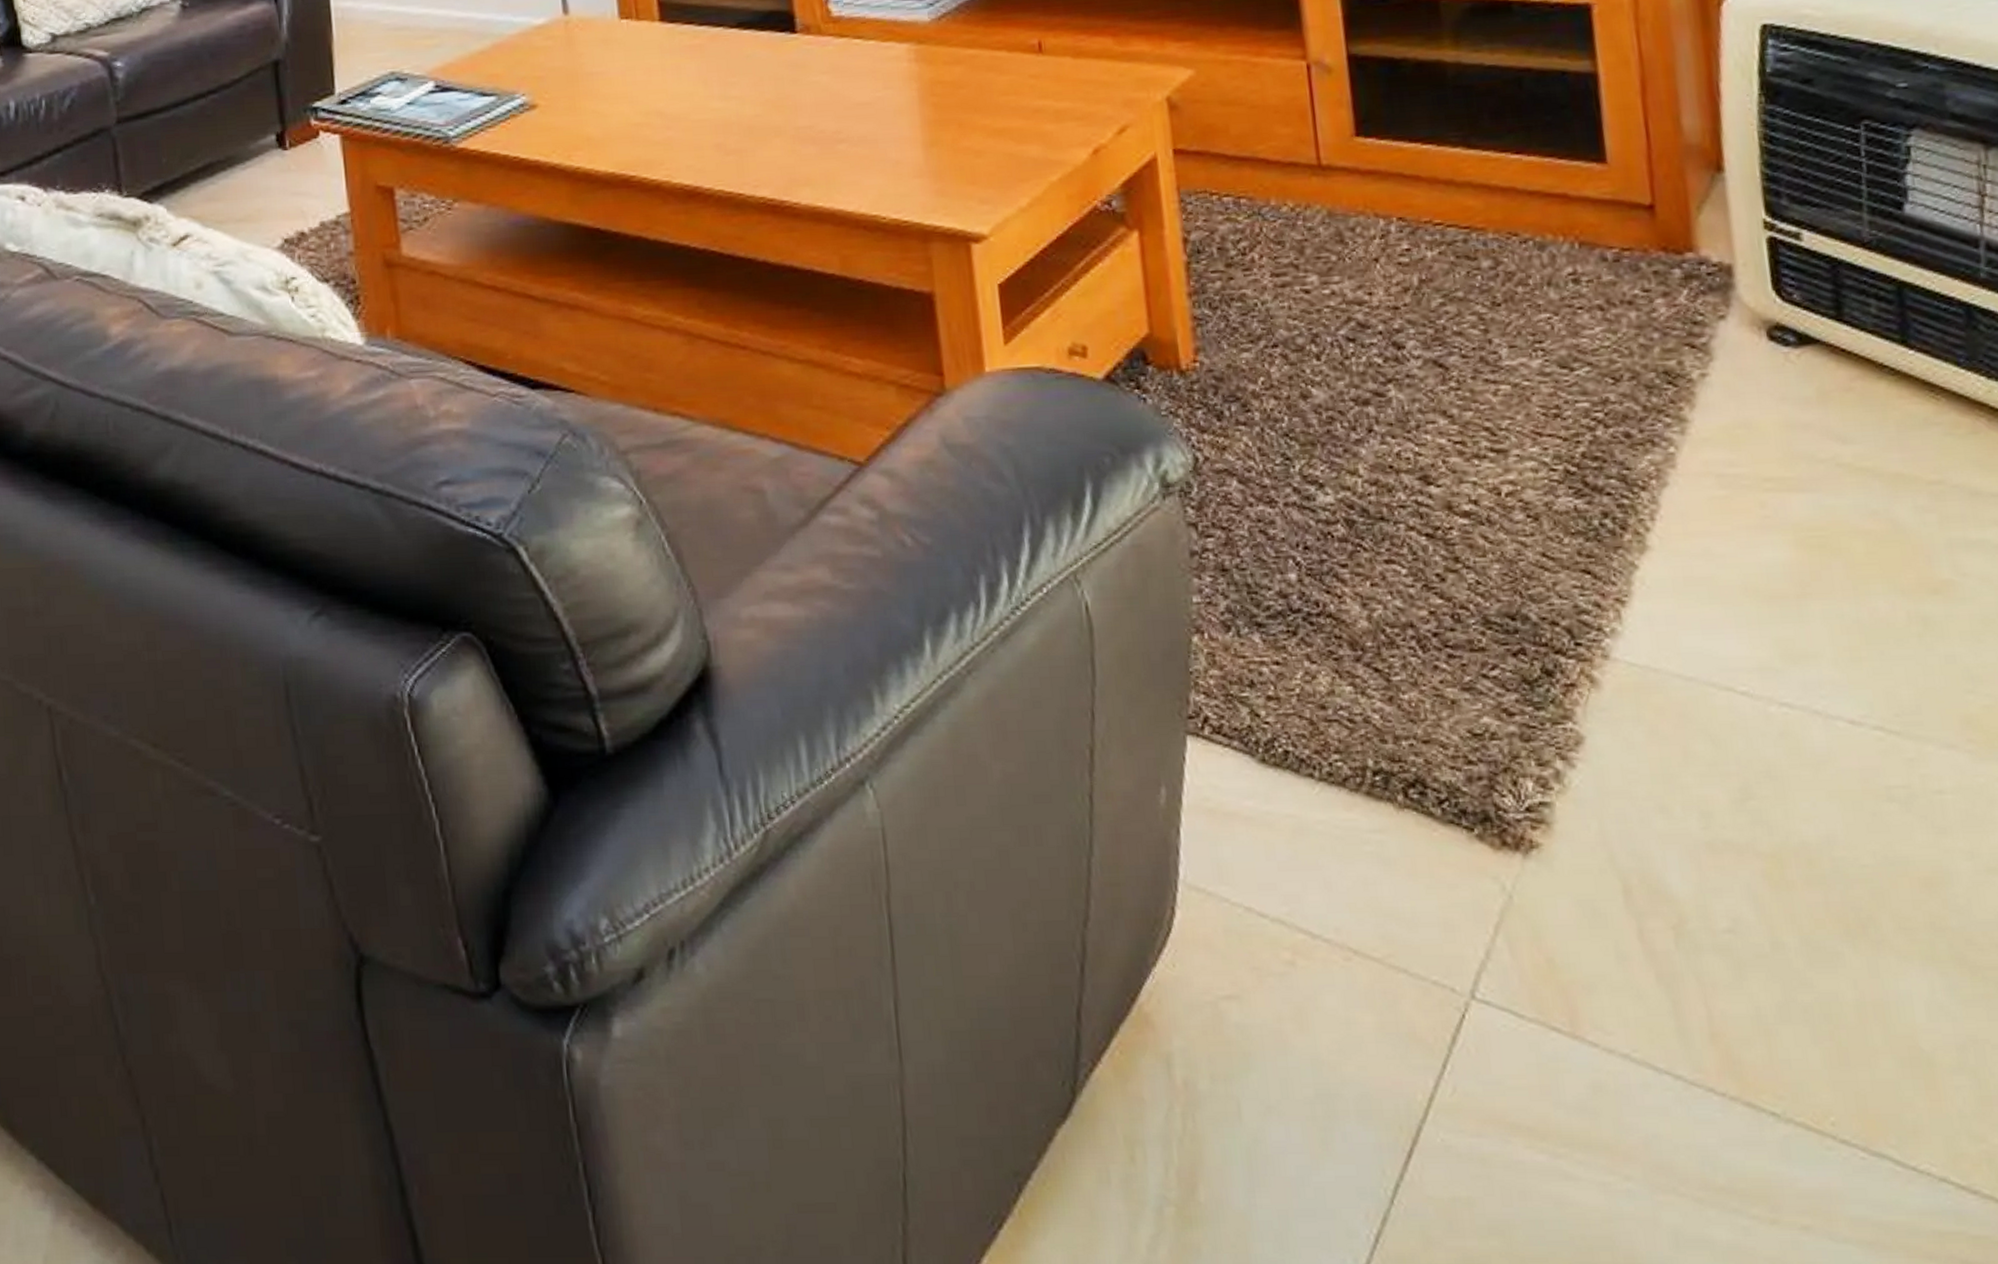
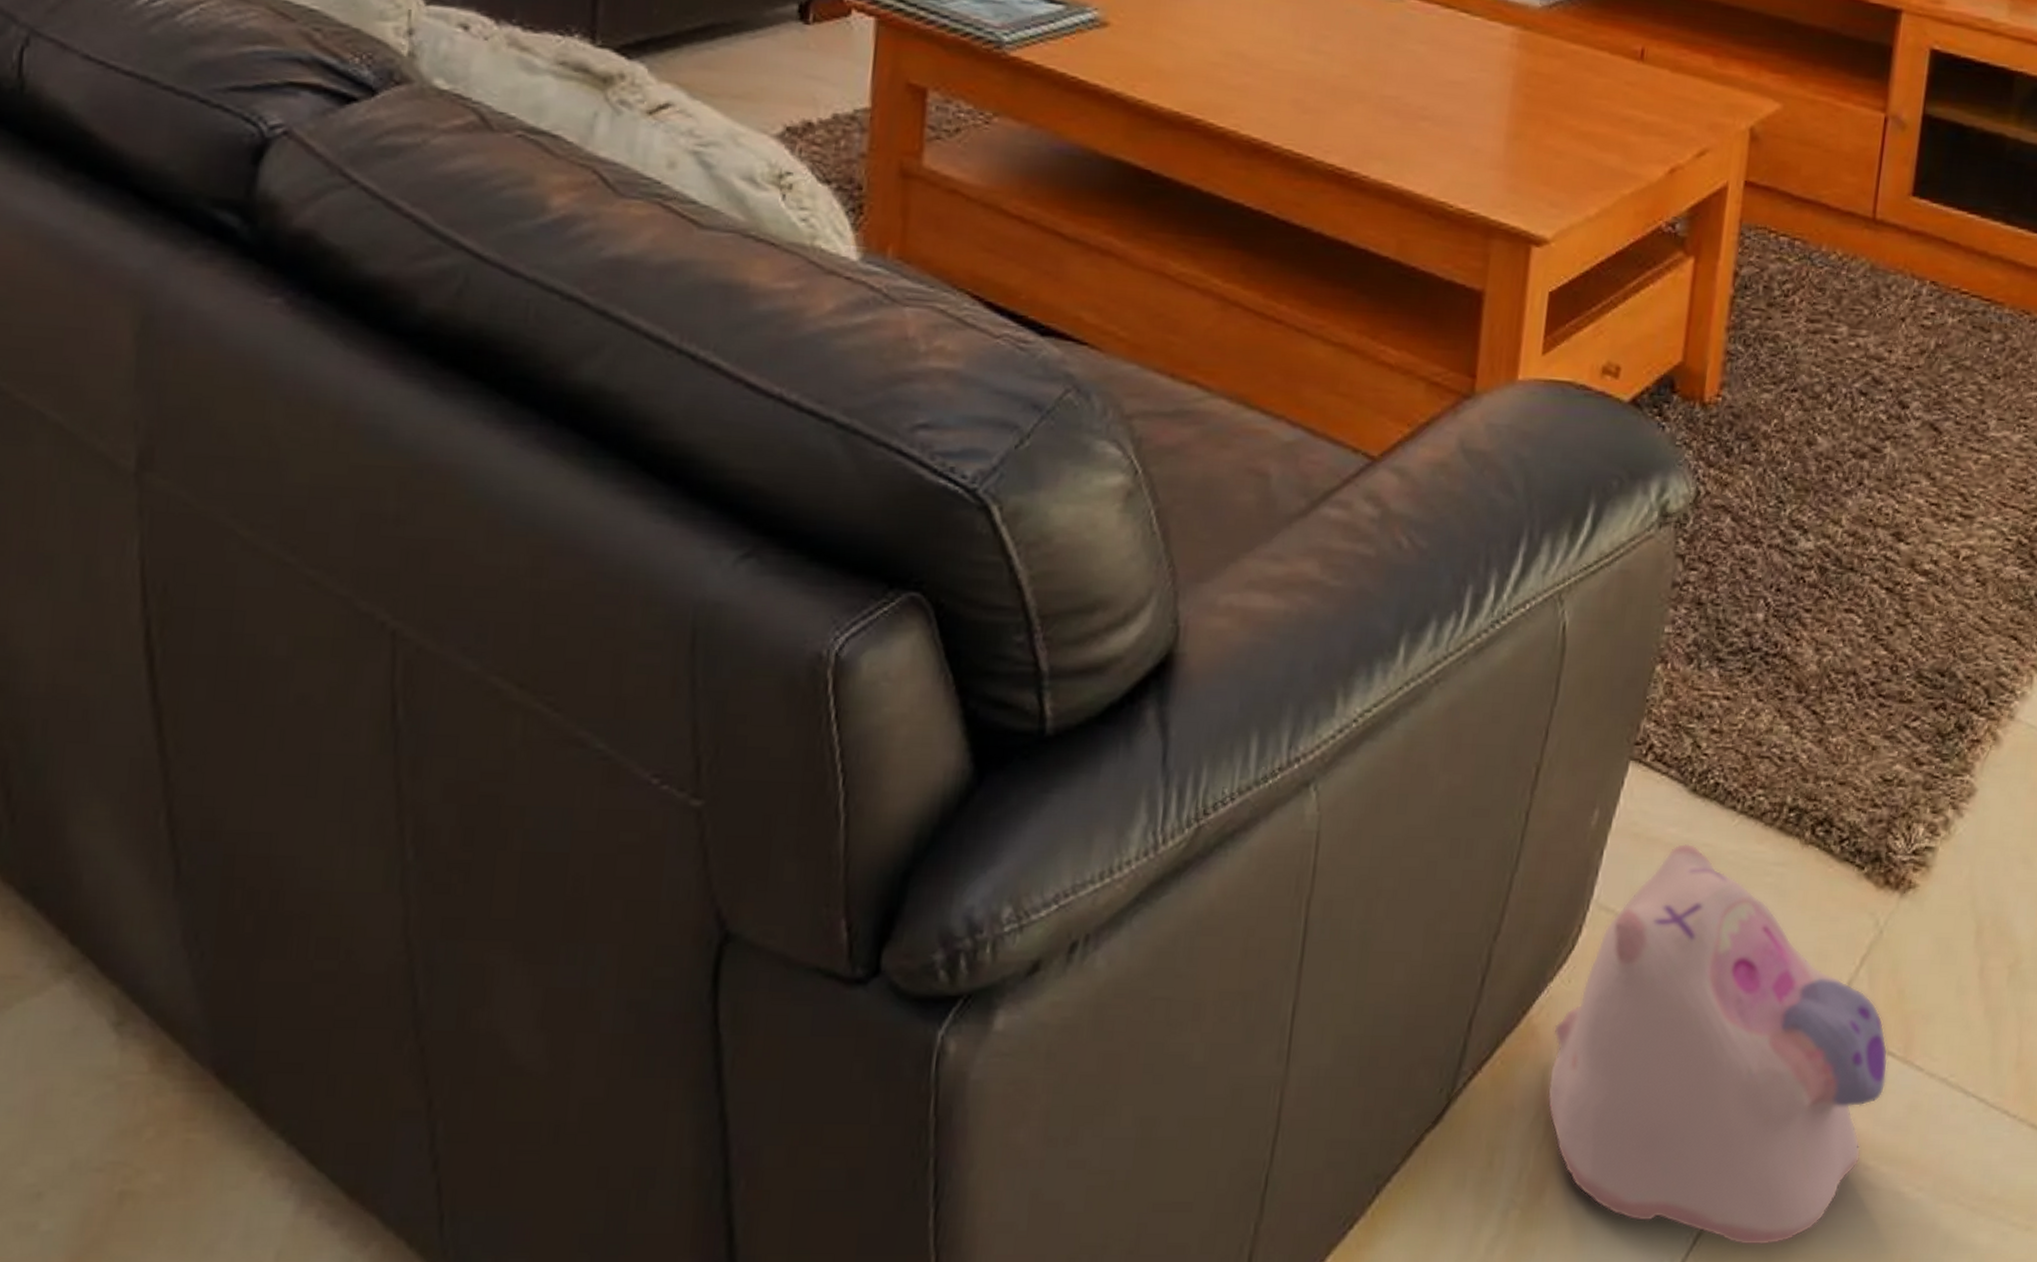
plush toy: none [1168,815,1558,1244] -> present [1547,843,1888,1246]

